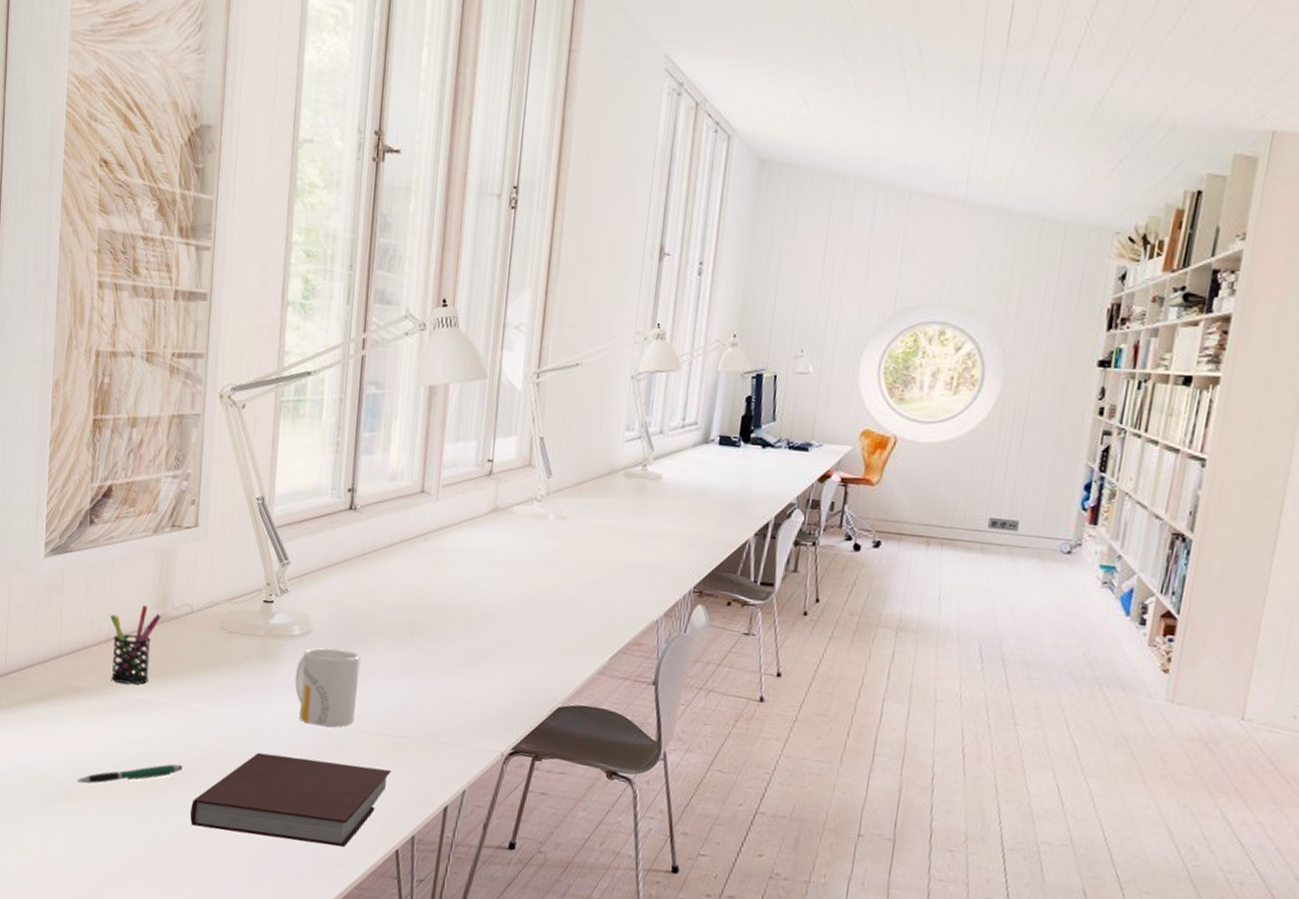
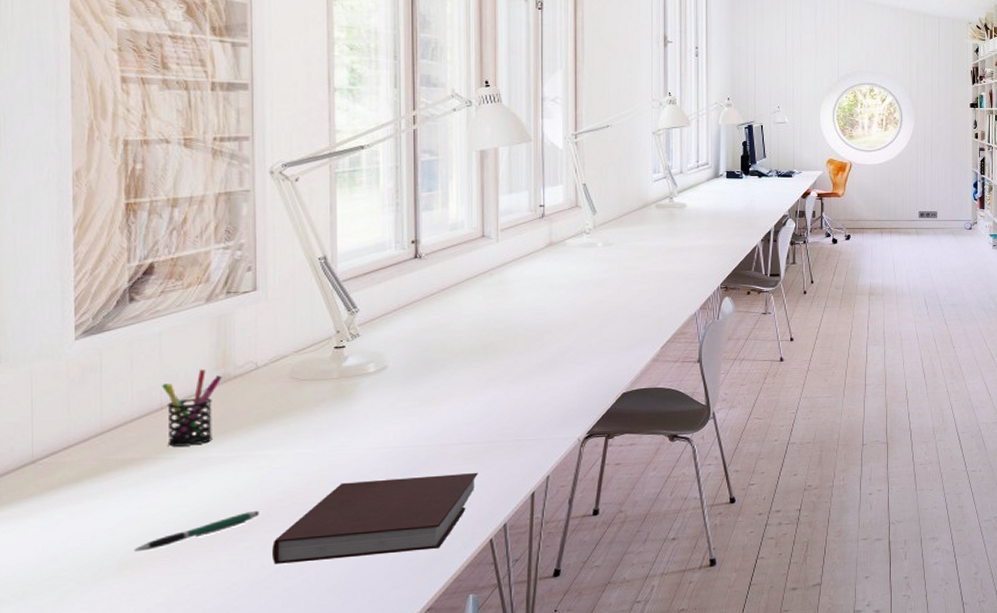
mug: present [295,648,361,727] -> none [374,378,439,448]

